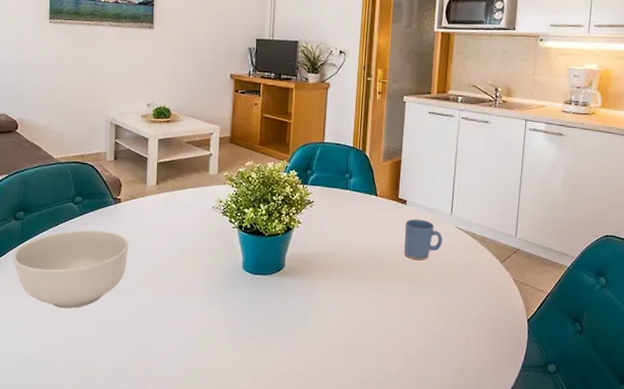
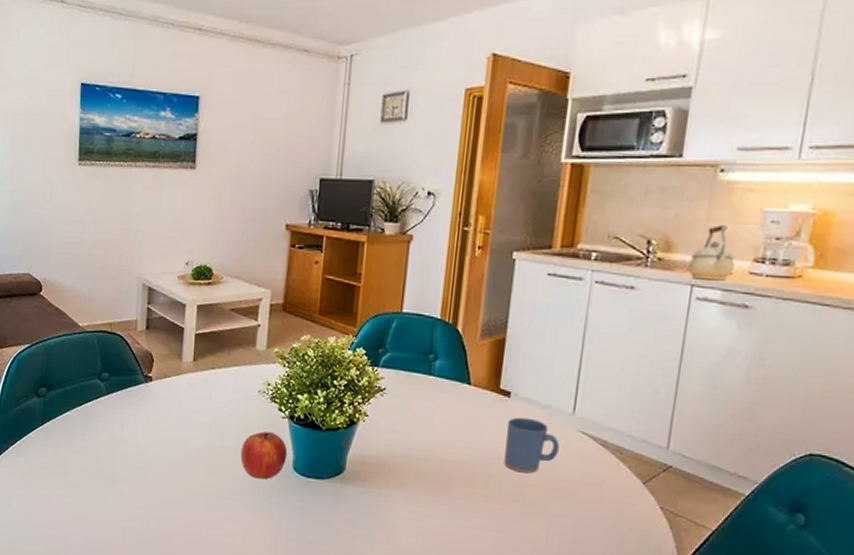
bowl: present [12,230,129,309] -> none [32,412,160,503]
fruit: none [199,240,238,278] -> present [240,431,288,480]
kettle: none [523,77,553,117] -> present [688,224,736,281]

